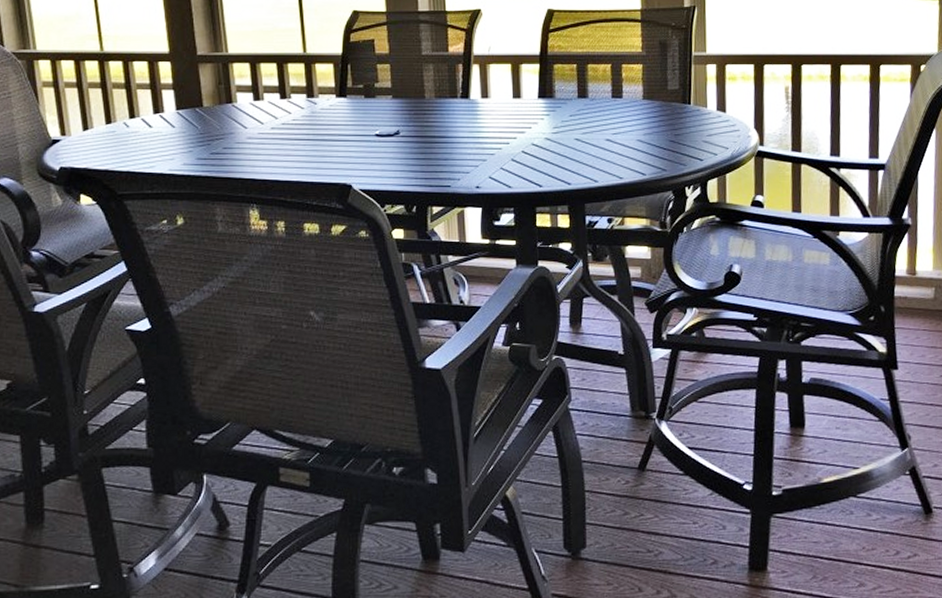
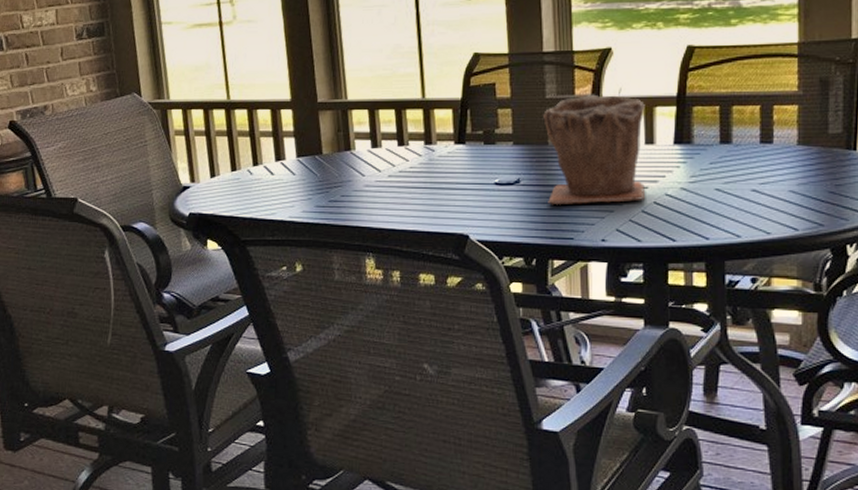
plant pot: none [420,51,514,154] -> present [543,94,645,204]

